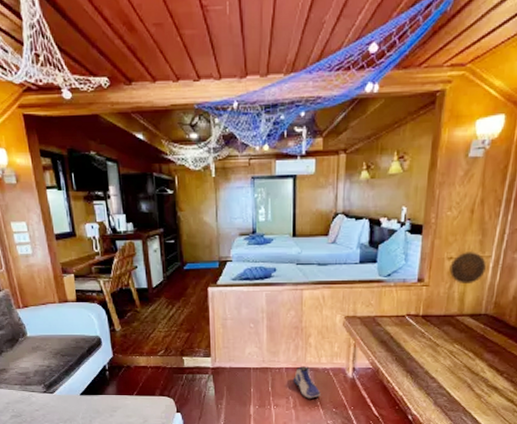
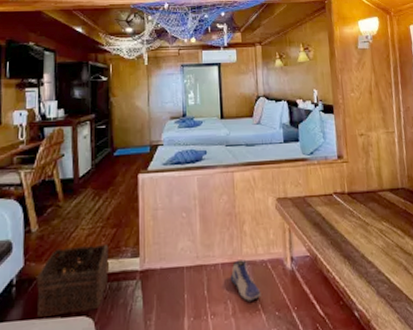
basket: none [124,345,185,394] -> present [36,245,109,317]
decorative plate: present [449,252,486,285] -> none [362,128,393,160]

